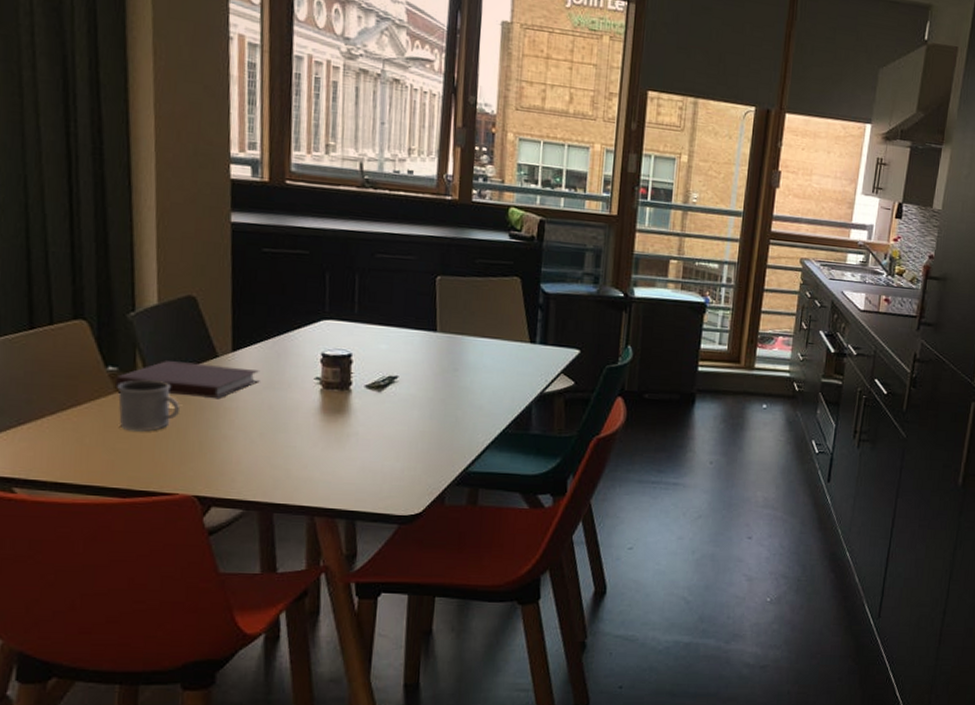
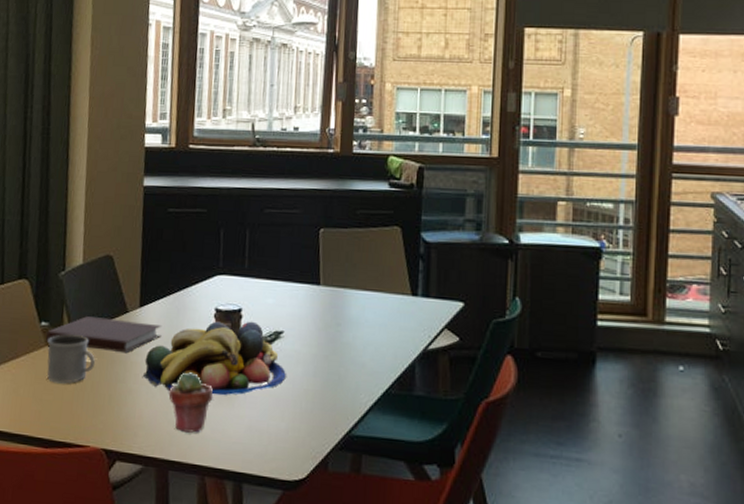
fruit bowl: none [238,366,401,439] -> present [142,321,286,396]
potted succulent: none [270,417,322,476] -> present [169,372,213,433]

